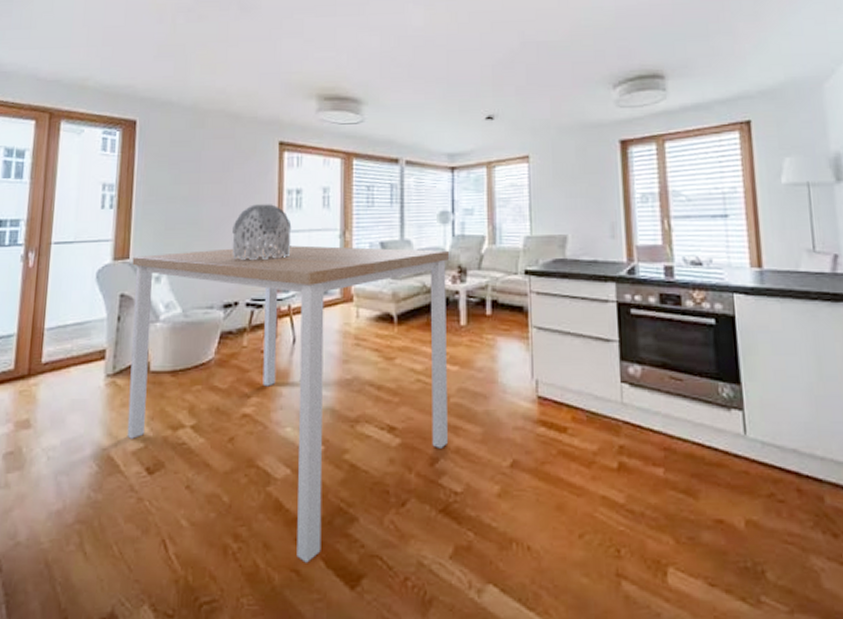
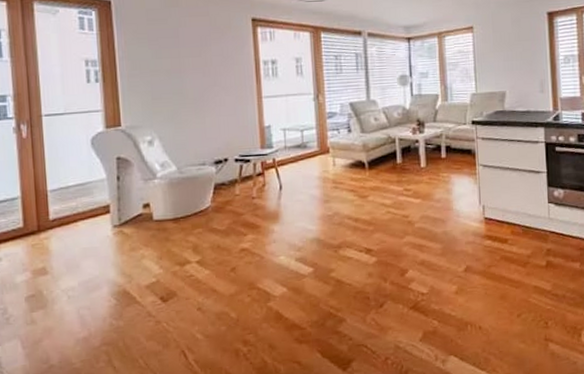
dining table: present [127,245,449,563] -> none [124,107,414,356]
vase: present [232,204,292,261] -> none [216,74,271,124]

